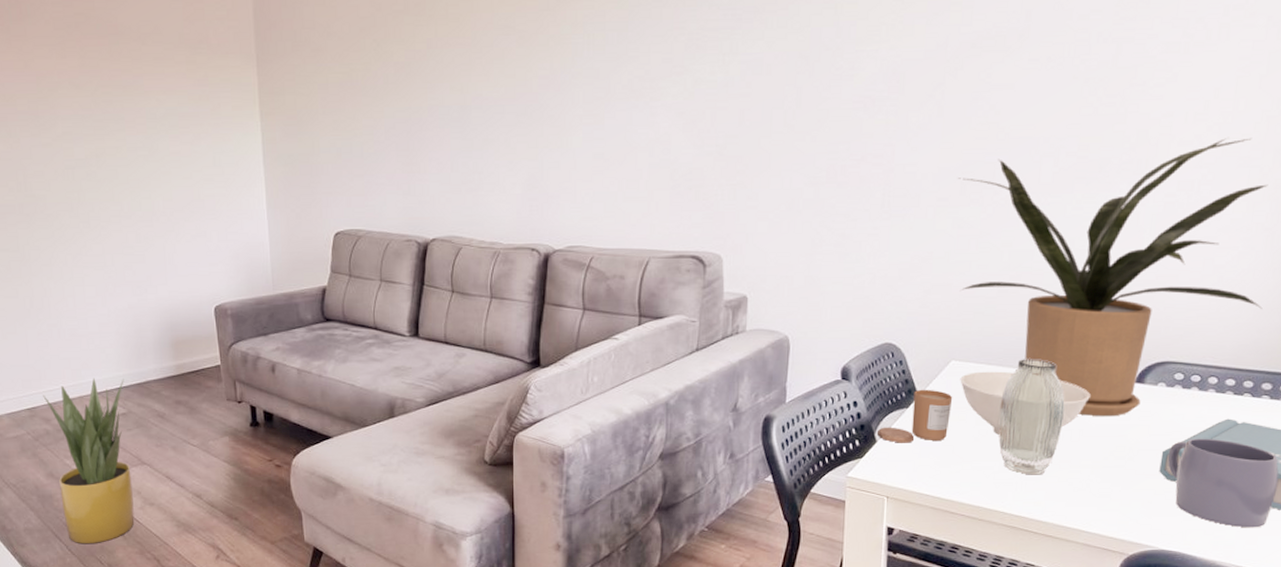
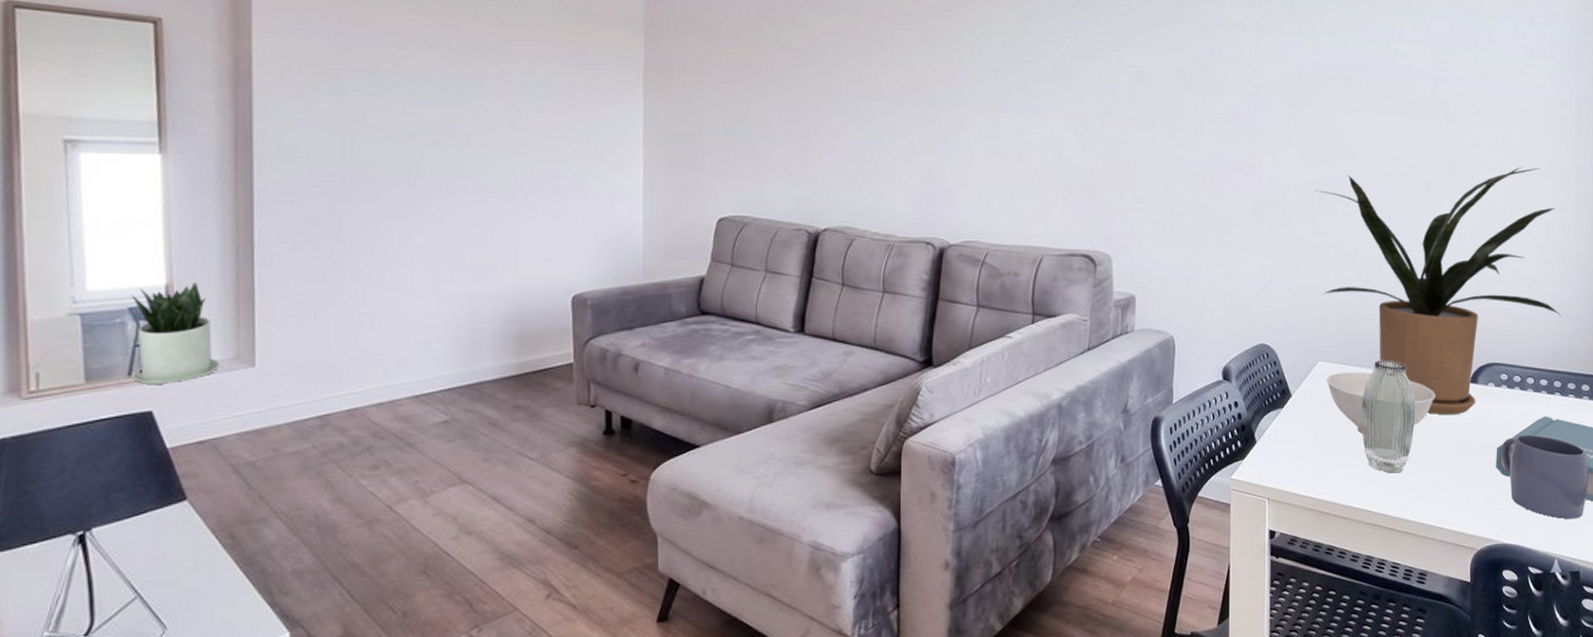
planter: present [43,378,135,544] -> none [341,378,451,588]
candle: present [876,389,953,443] -> none [1256,389,1322,444]

